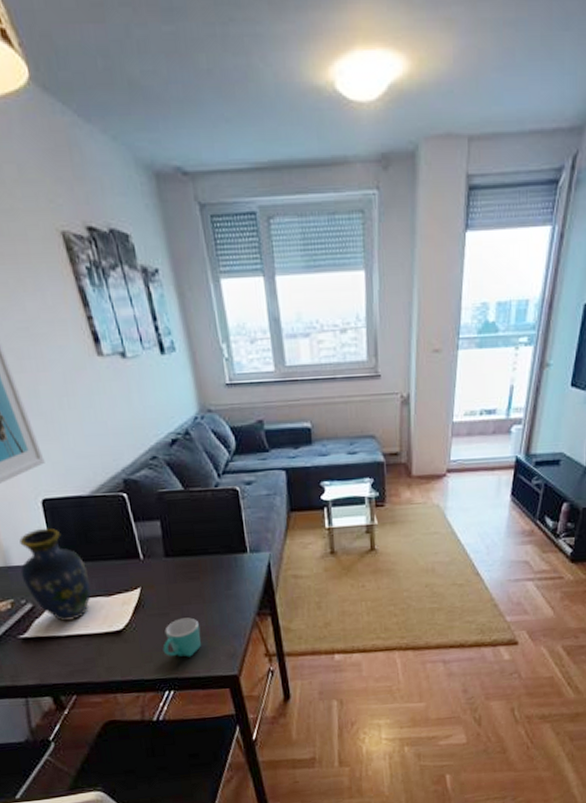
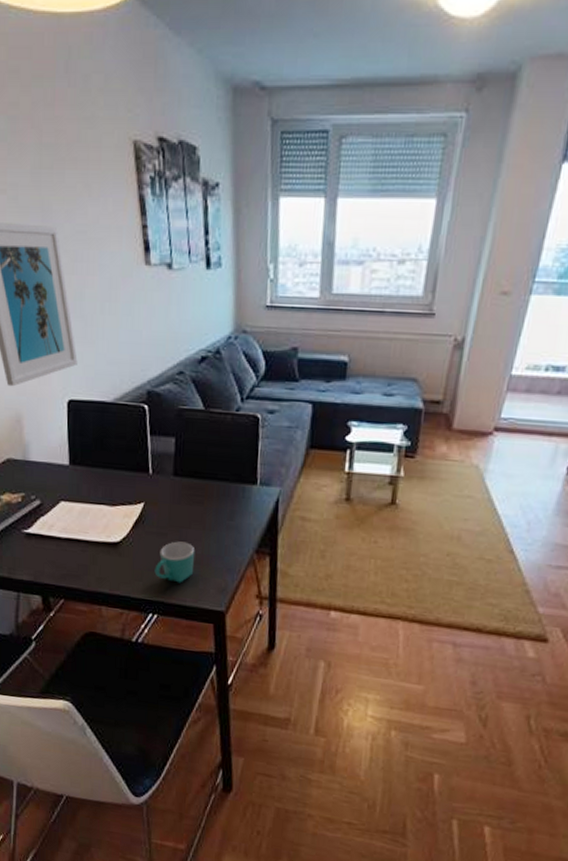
vase: present [19,527,91,622] -> none [36,428,98,525]

